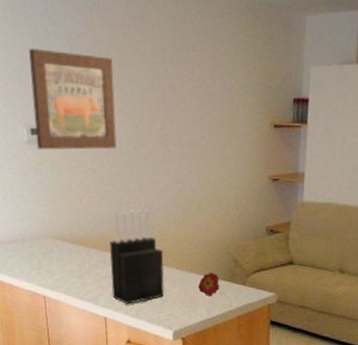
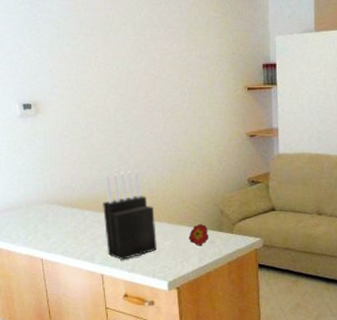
wall art: present [28,49,116,150] -> none [18,33,104,123]

